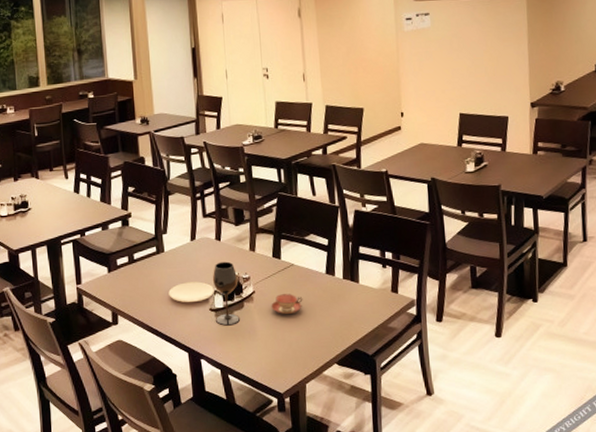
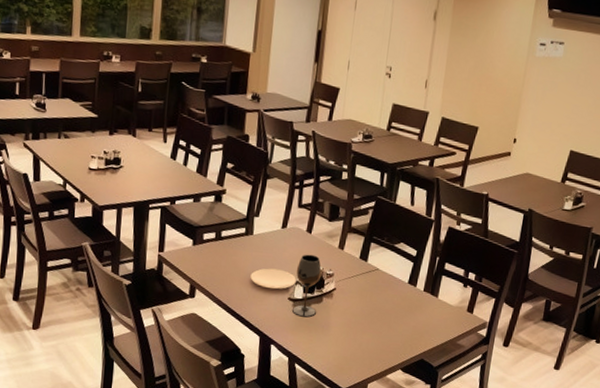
teacup: present [271,294,303,315] -> none [349,295,381,317]

